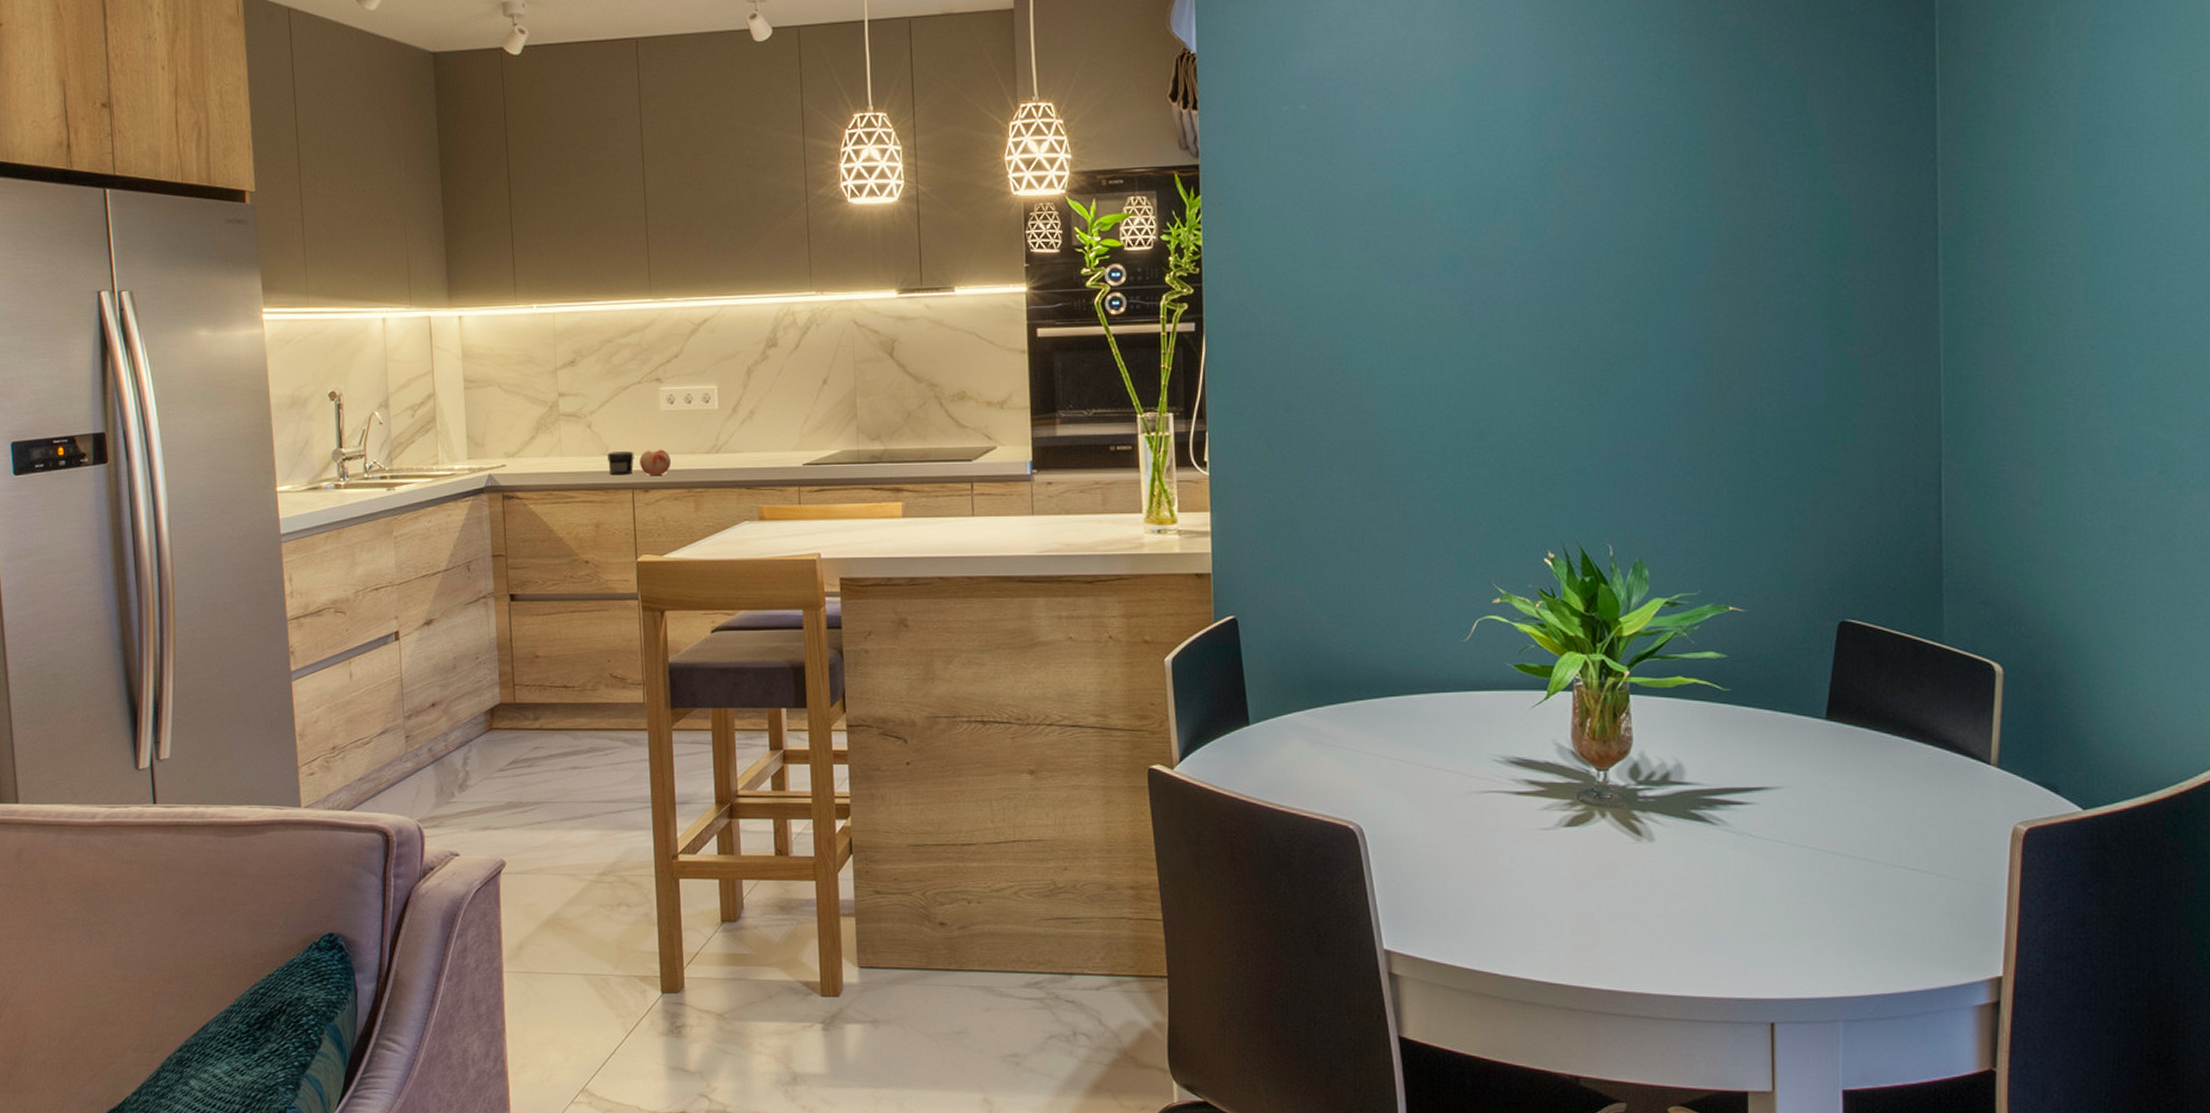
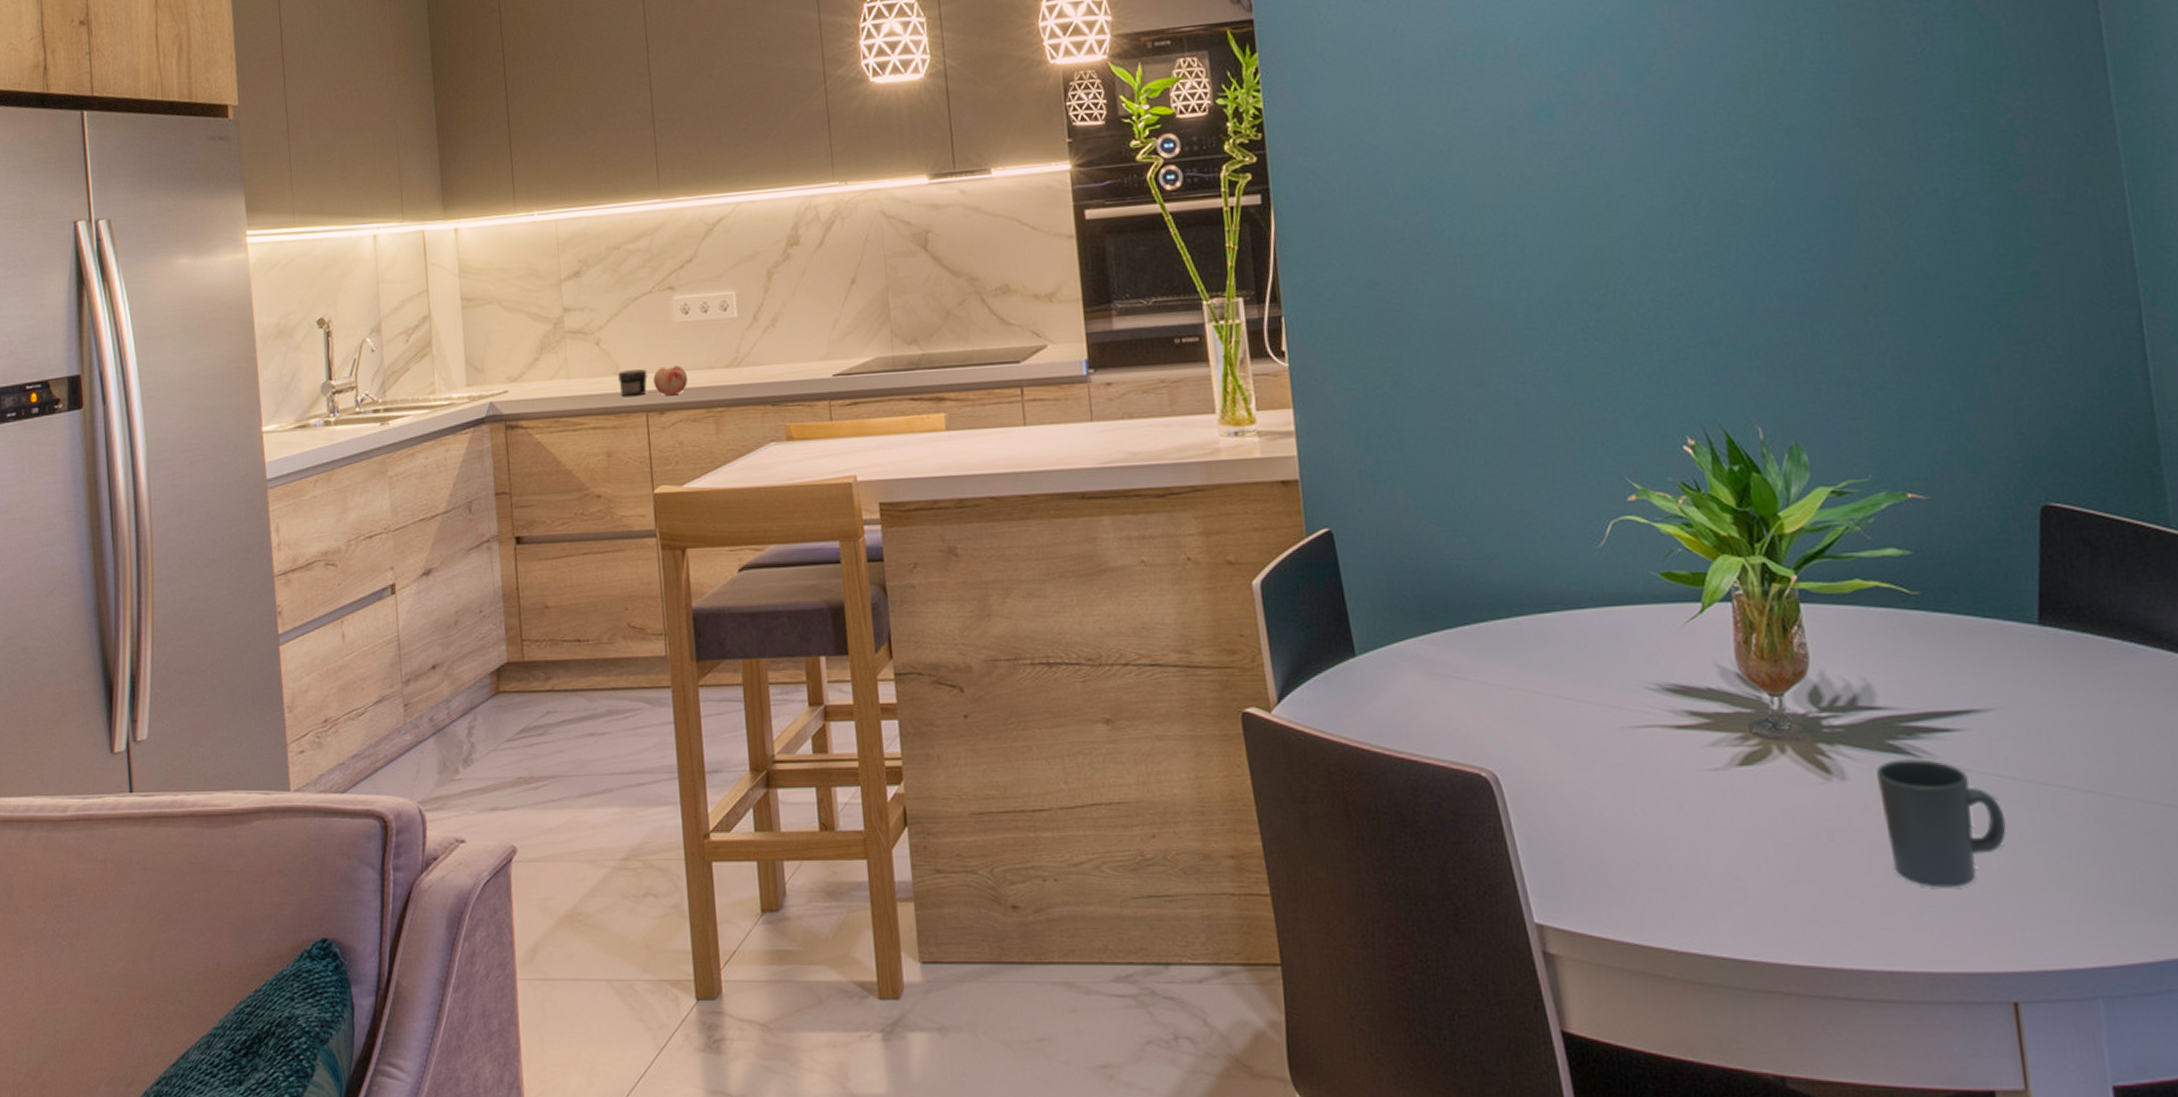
mug: none [1678,826,1781,931] -> present [1875,759,2007,888]

